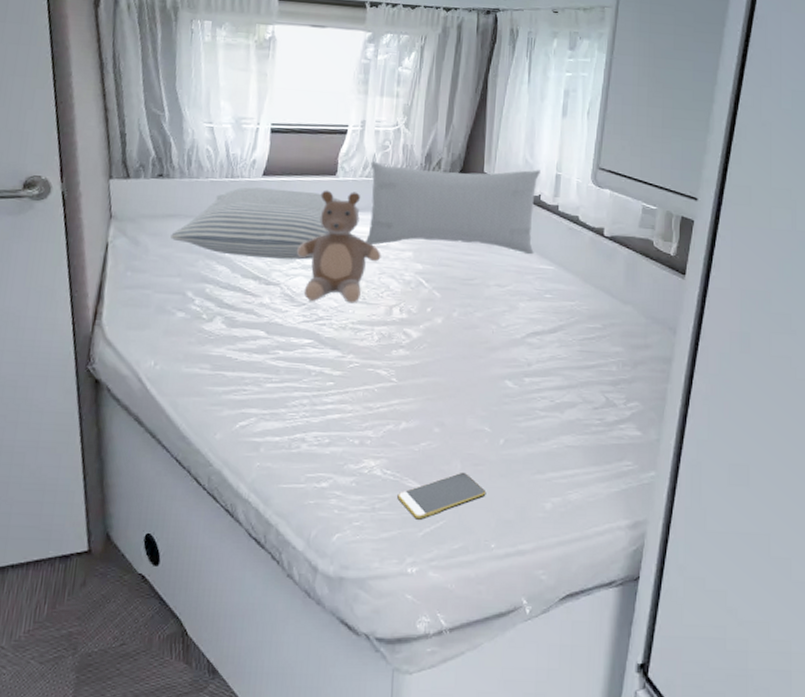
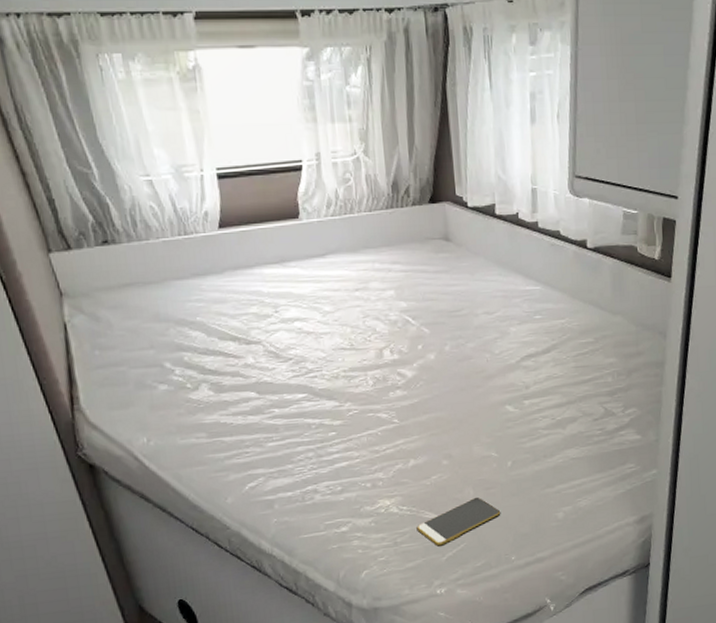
pillow: present [171,187,359,260] -> none [132,240,330,319]
teddy bear: present [297,190,381,303] -> none [272,233,362,355]
pillow: present [366,161,540,254] -> none [334,186,519,289]

